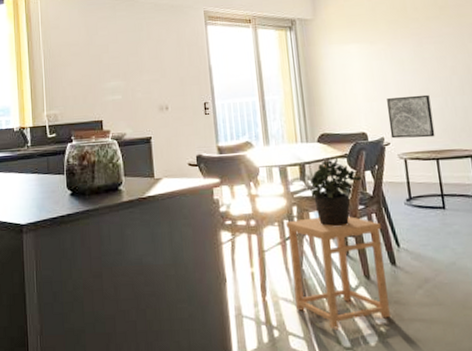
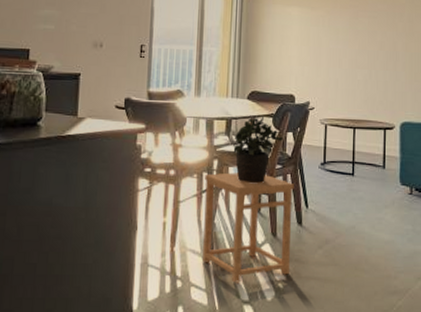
wall art: present [387,94,435,139] -> none [316,64,357,107]

